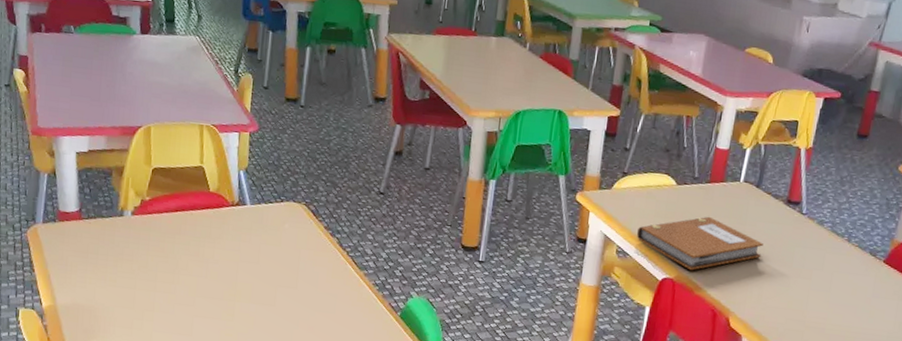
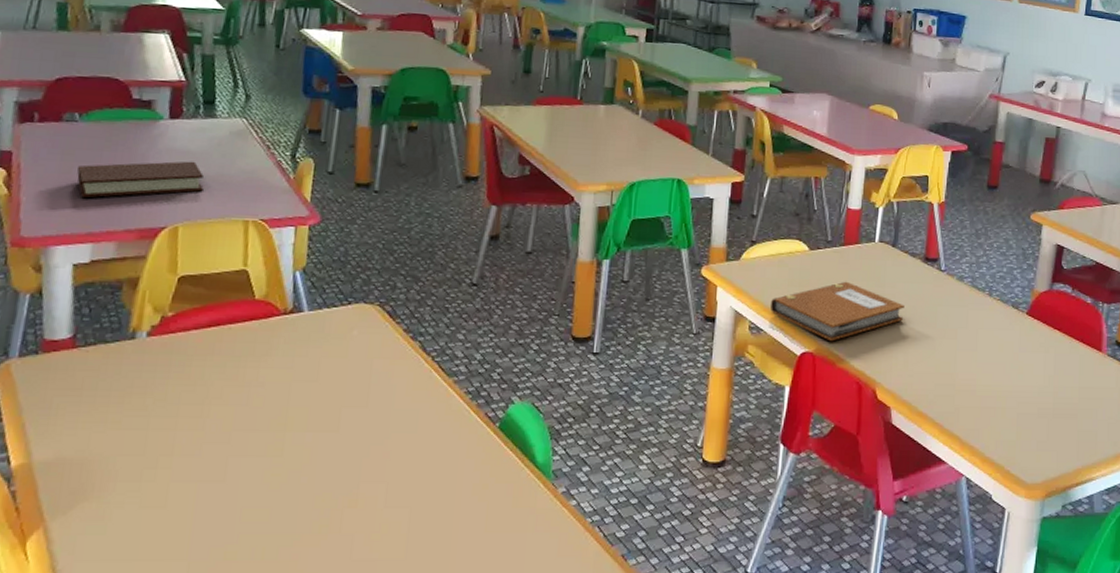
book: none [75,70,168,99] -> present [77,161,204,198]

